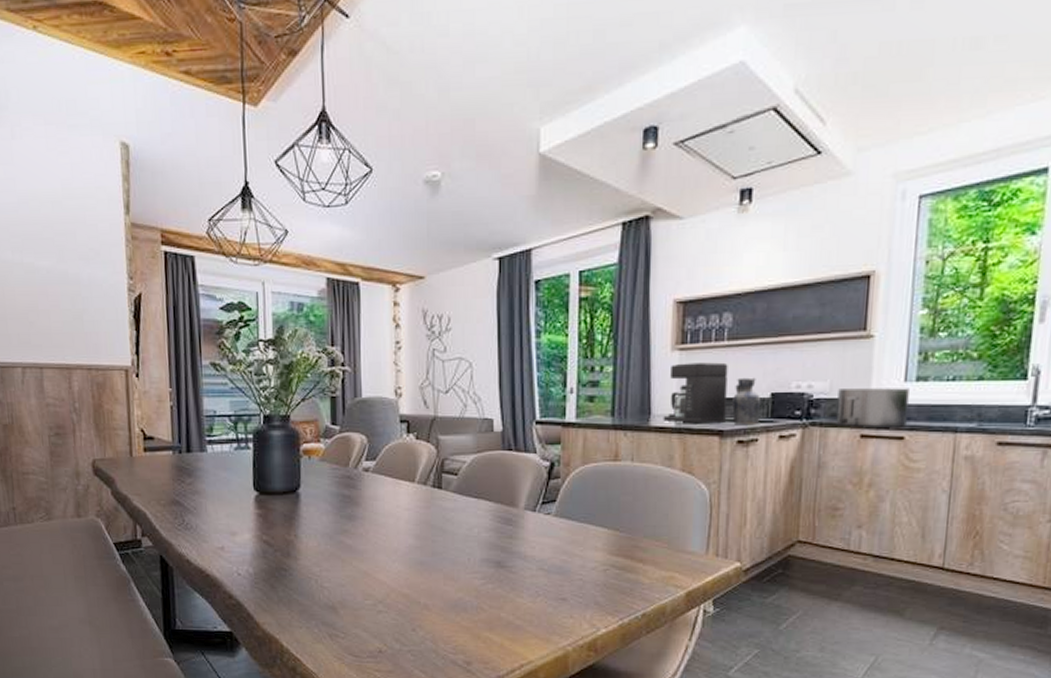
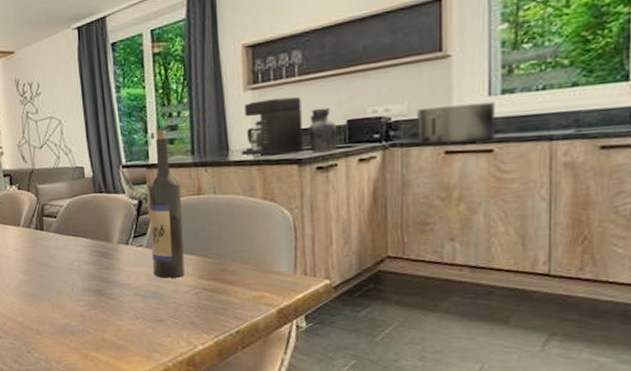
wine bottle: none [559,384,597,552] -> present [148,129,185,278]

